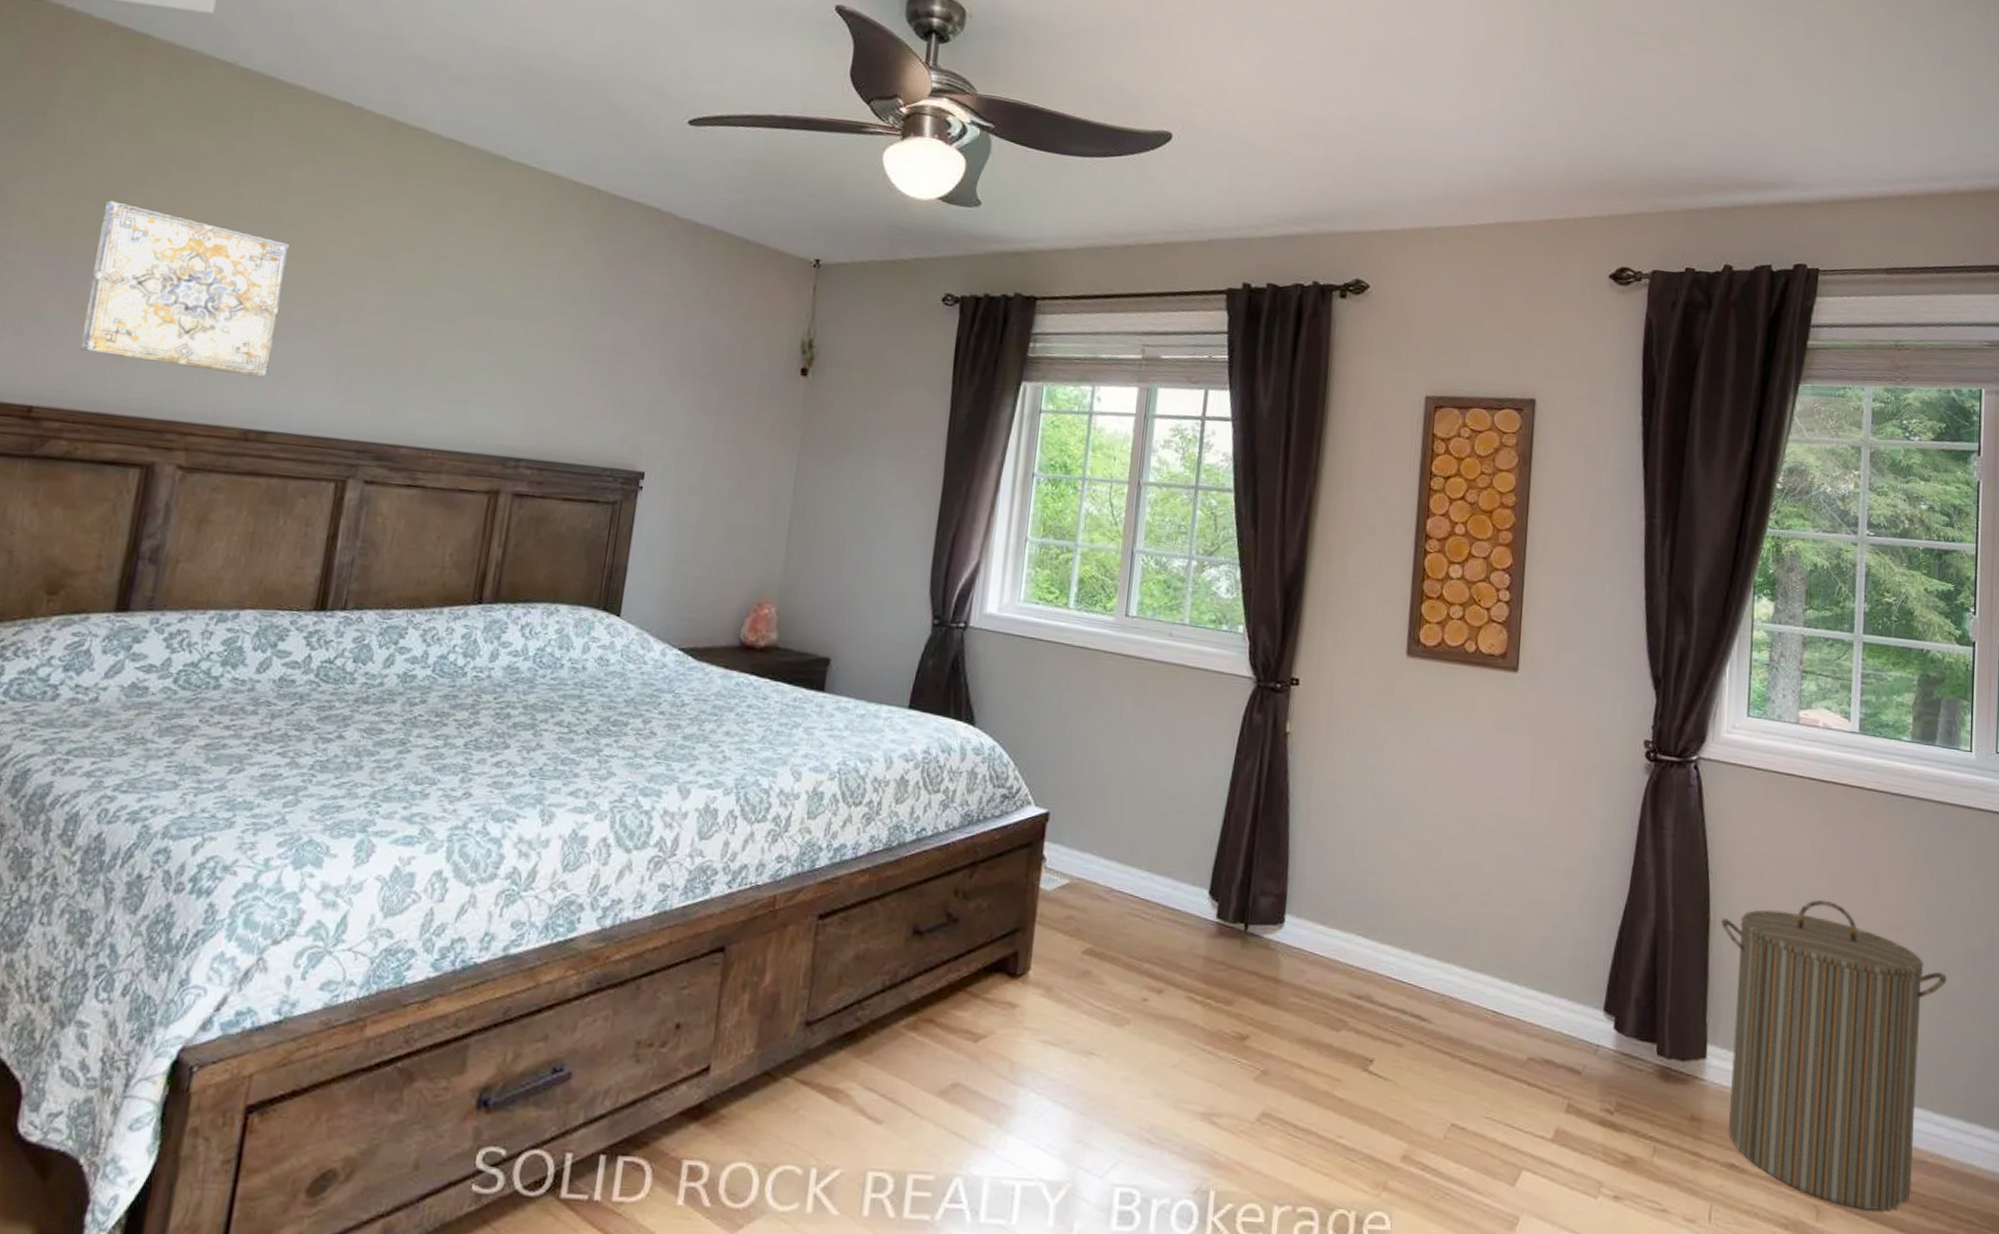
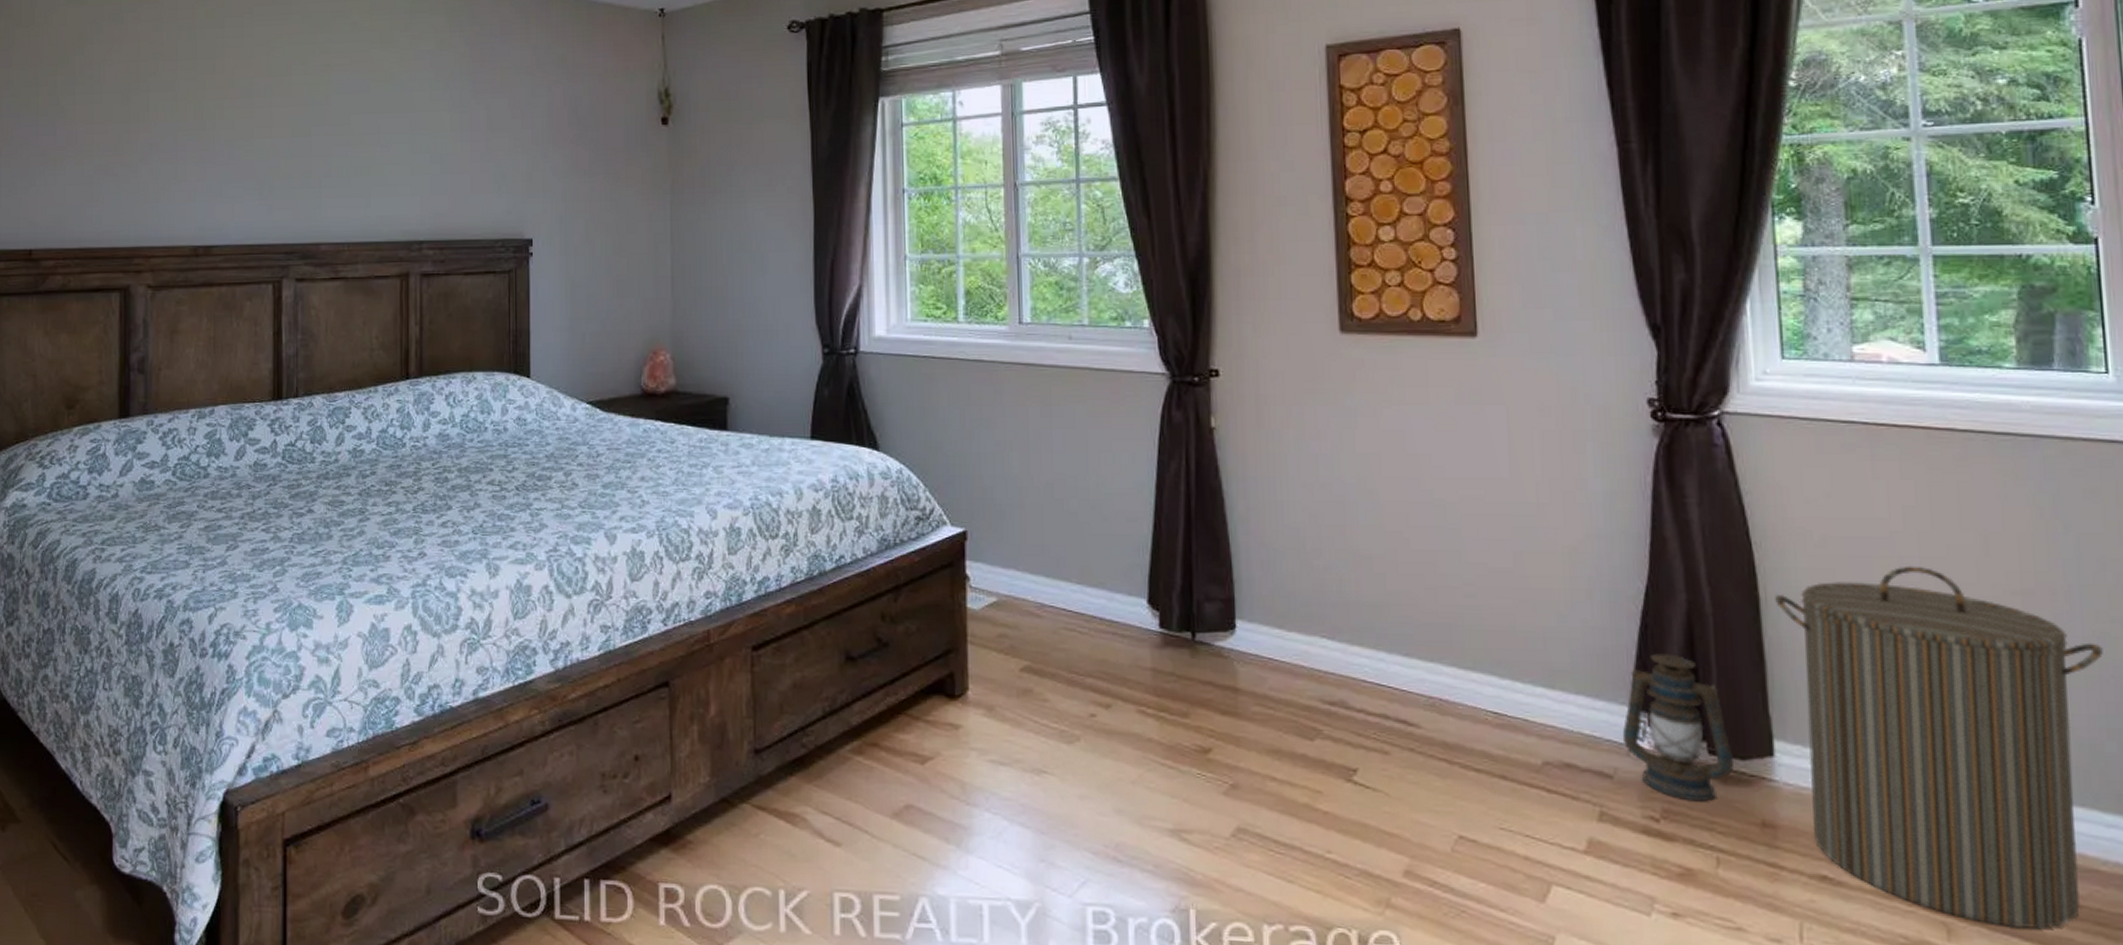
wall art: present [80,201,289,378] -> none [58,62,205,199]
lantern: none [1592,964,1676,1096] -> present [1622,653,1733,801]

